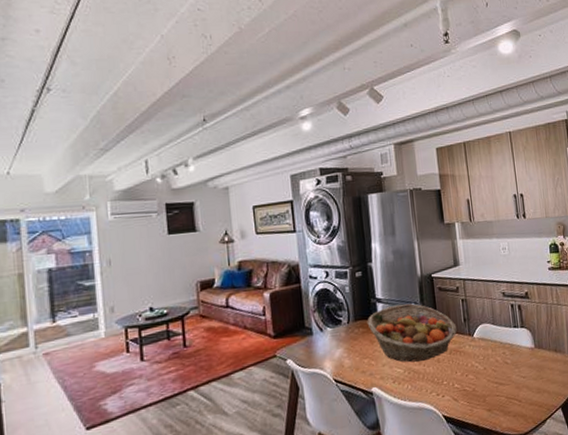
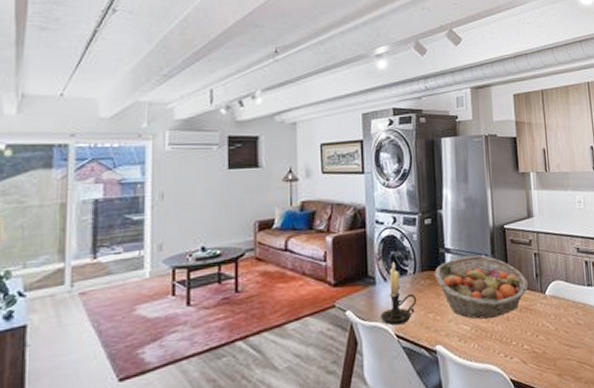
candle holder: none [319,312,353,371] -> present [381,261,417,326]

